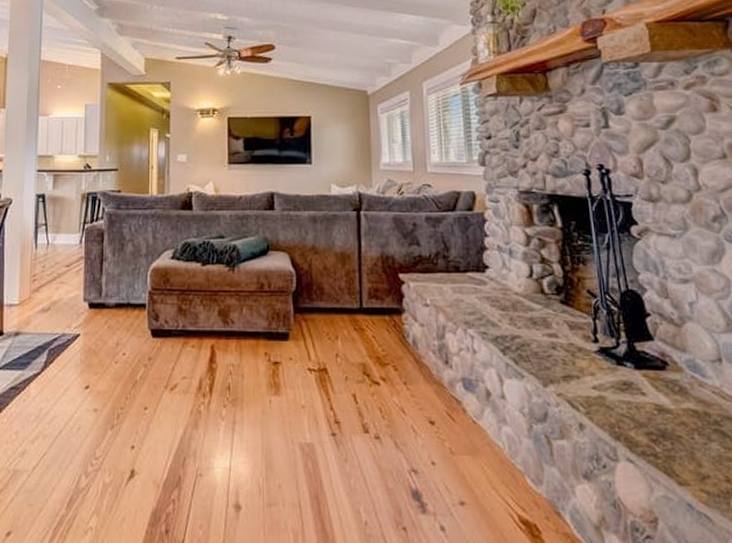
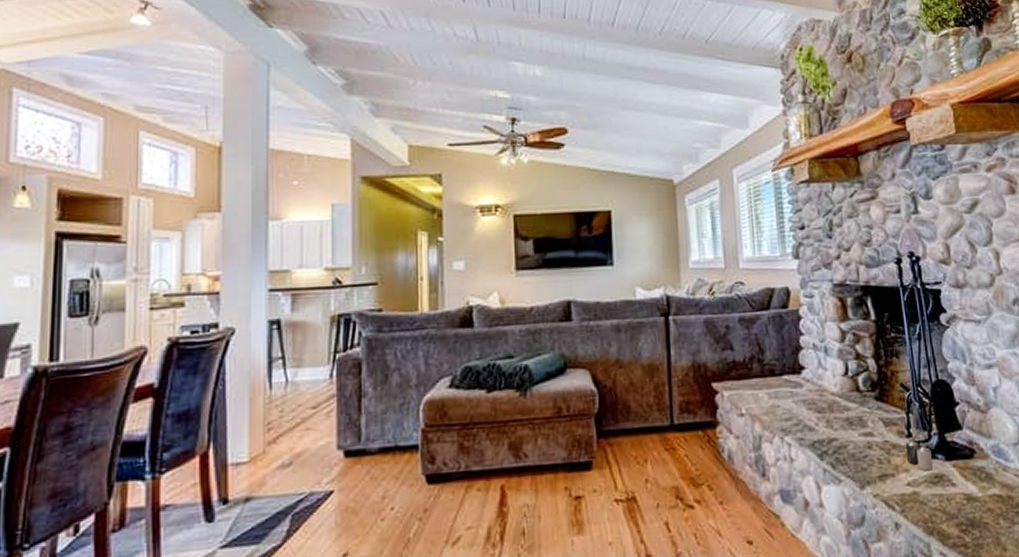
candle: none [591,342,621,377] -> present [905,436,933,471]

